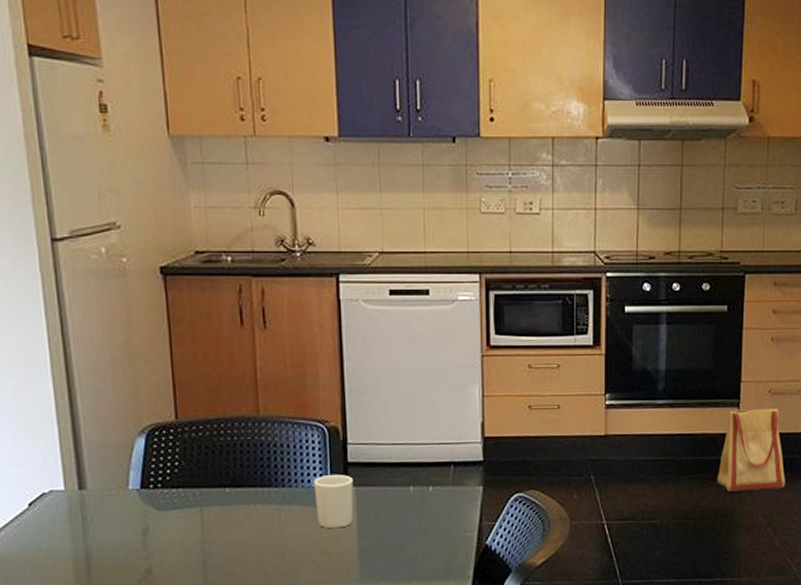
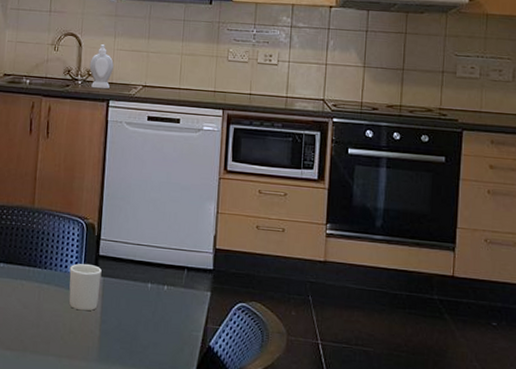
soap bottle: none [308,203,340,261] -> present [89,44,114,90]
shopping bag: present [716,408,786,492] -> none [430,253,501,337]

